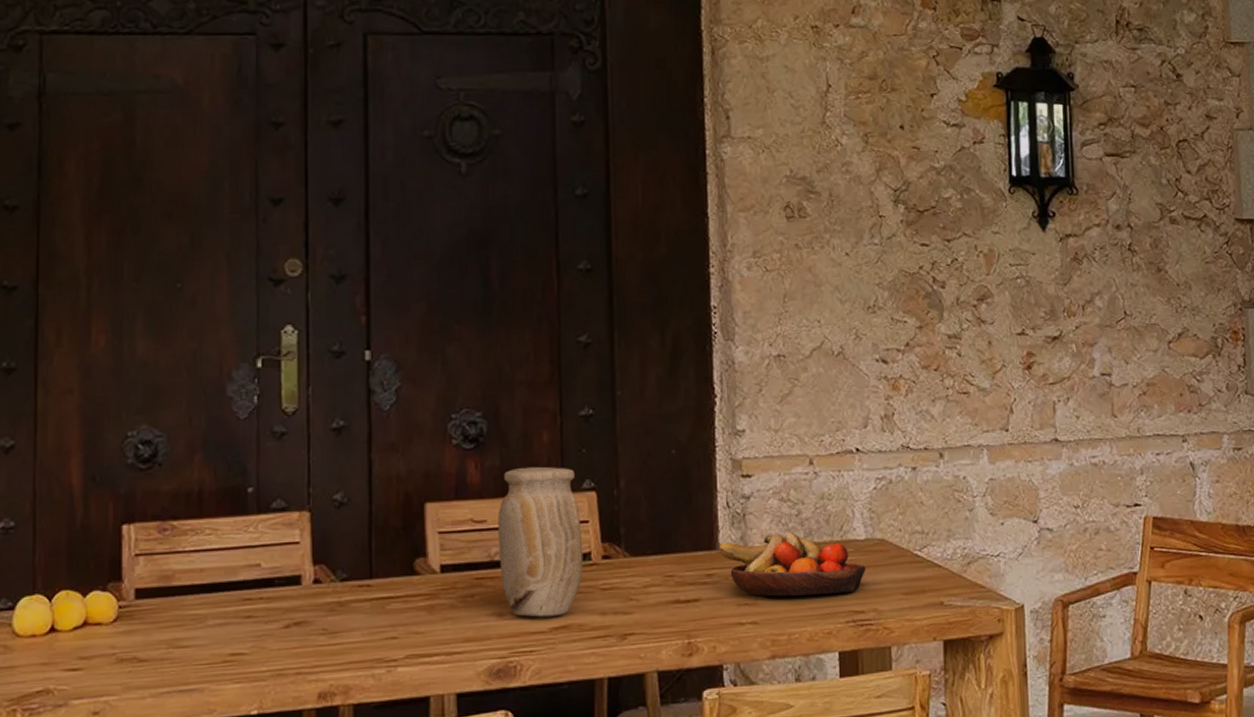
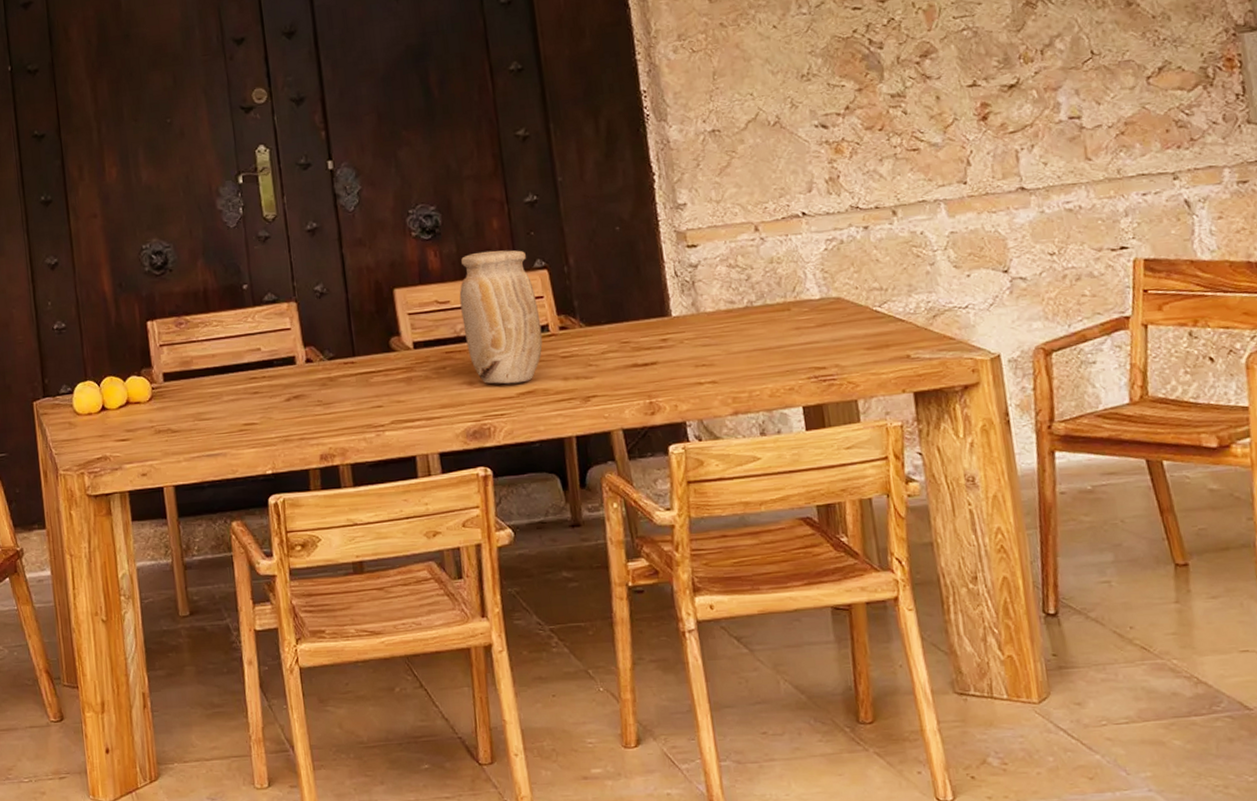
fruit bowl: present [717,532,867,597] -> none [669,295,824,357]

